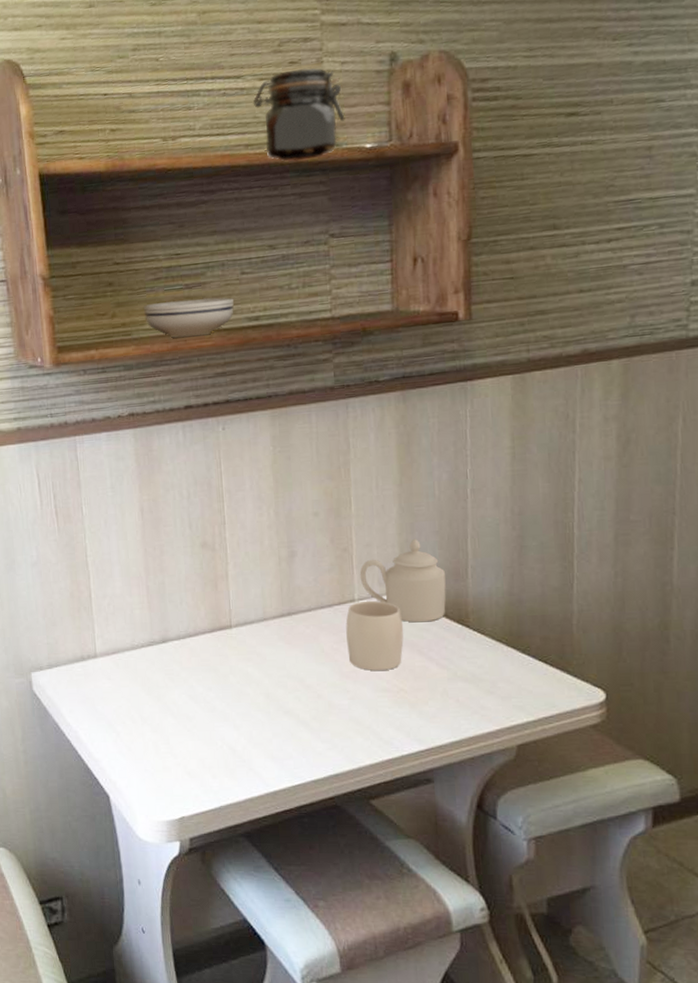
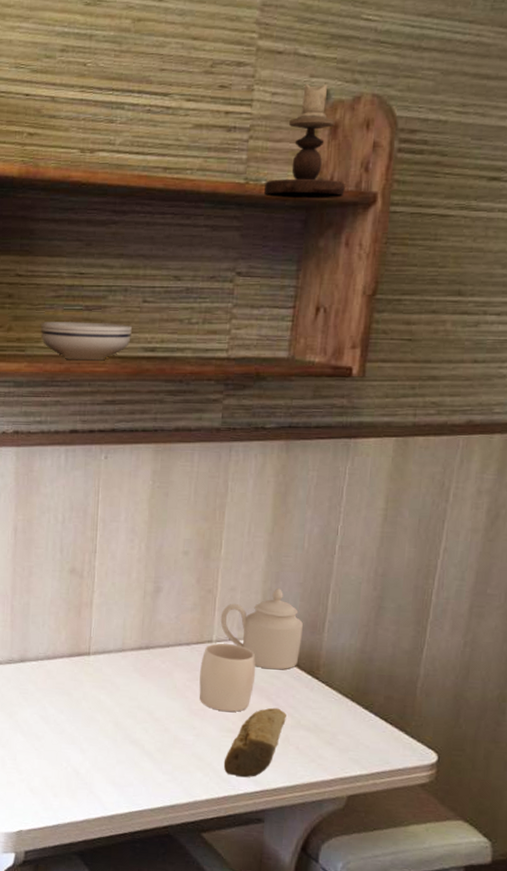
jar: present [253,68,345,162] -> none [177,95,268,192]
candlestick: none [346,47,426,160] -> present [264,83,345,199]
bread: none [383,661,442,737] -> present [223,707,287,777]

